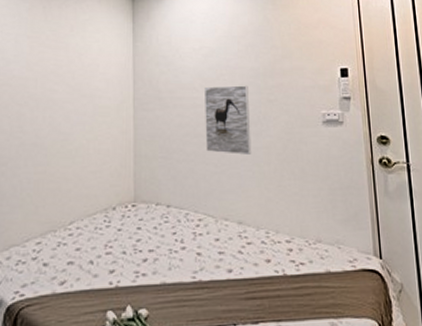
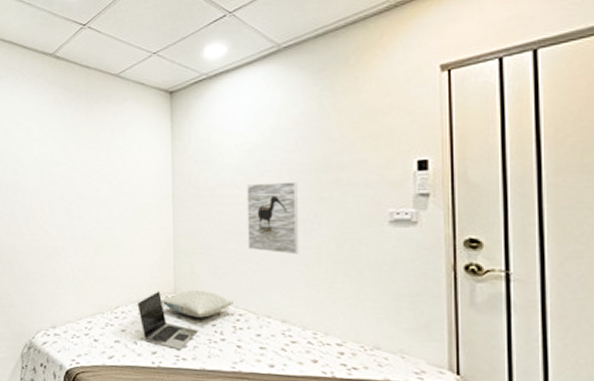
laptop: none [94,200,158,265] -> present [137,291,198,350]
pillow: none [120,197,193,227] -> present [161,291,233,318]

